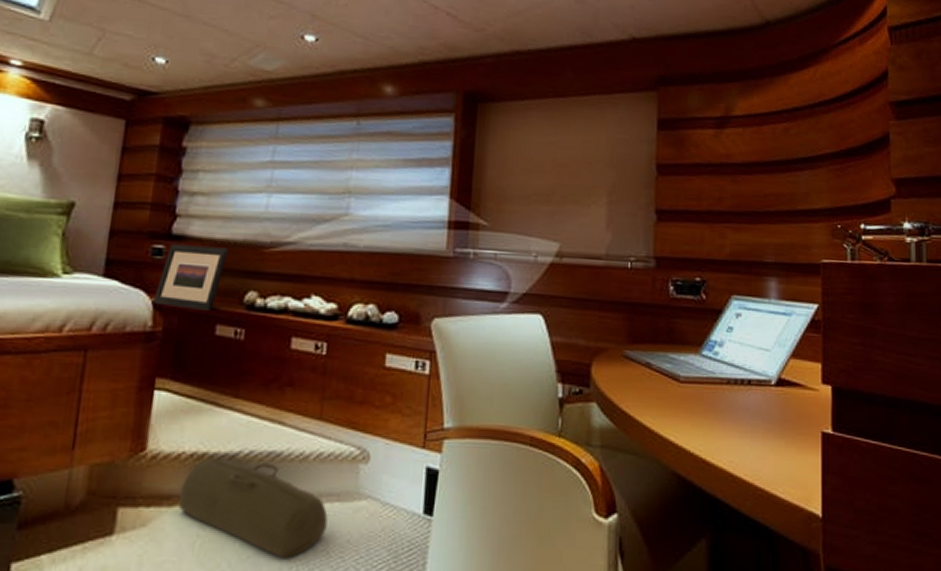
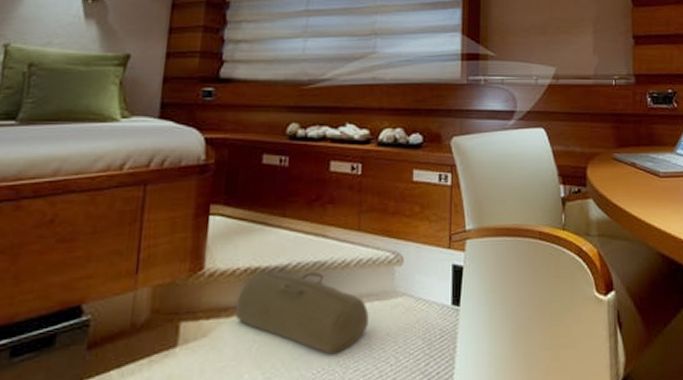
picture frame: present [153,243,229,311] -> none [205,86,271,142]

